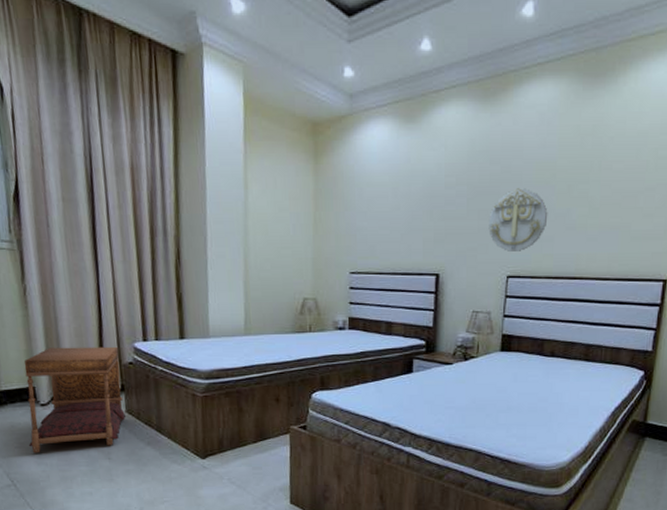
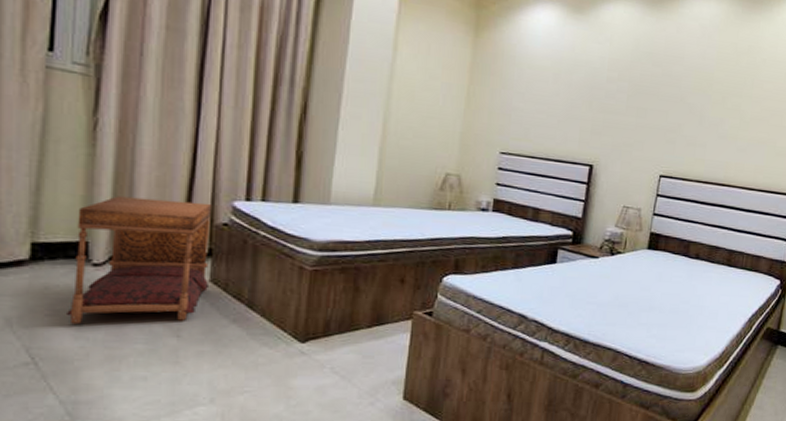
wall decoration: present [488,188,548,251] -> none [645,92,703,153]

